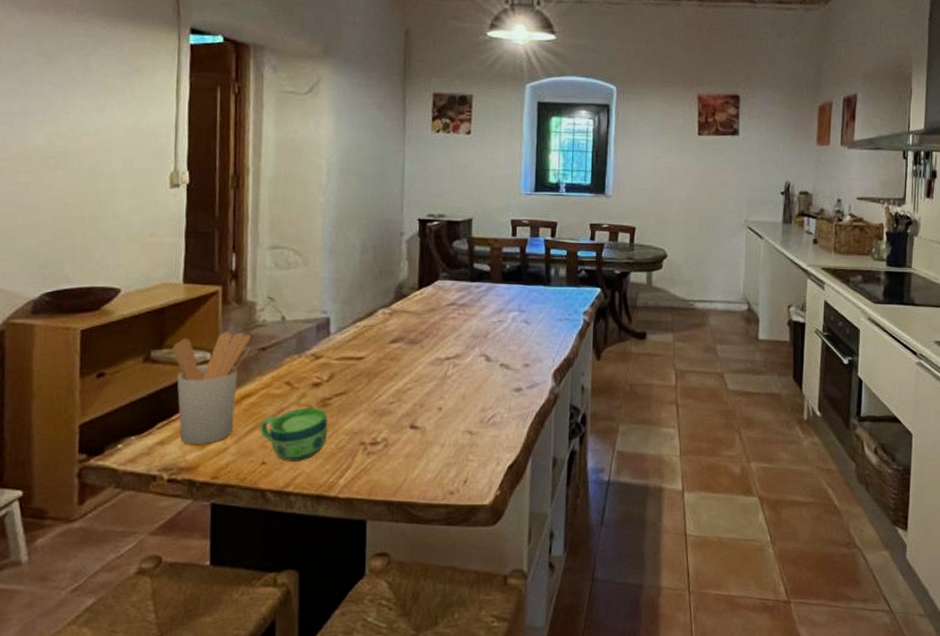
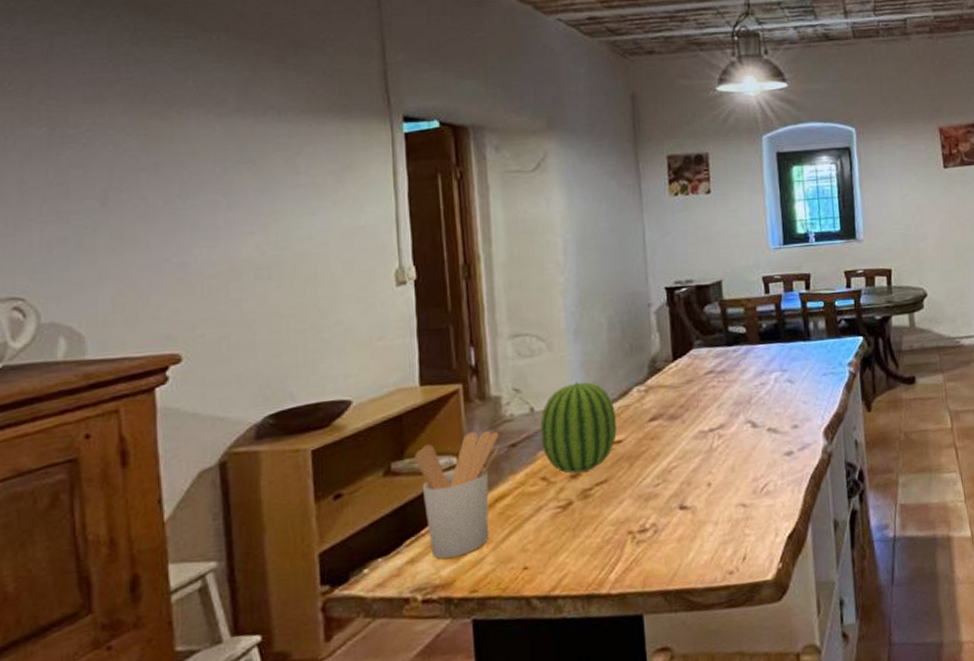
cup: present [259,408,328,462] -> none [517,501,592,563]
fruit: none [288,297,360,382] -> present [540,381,617,474]

